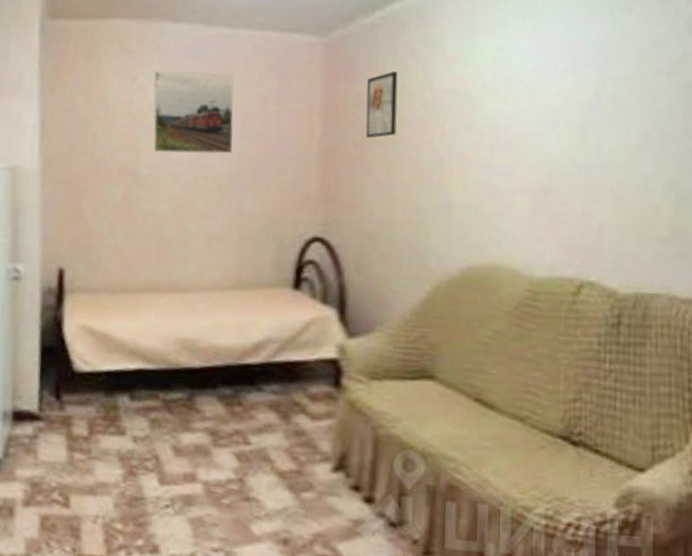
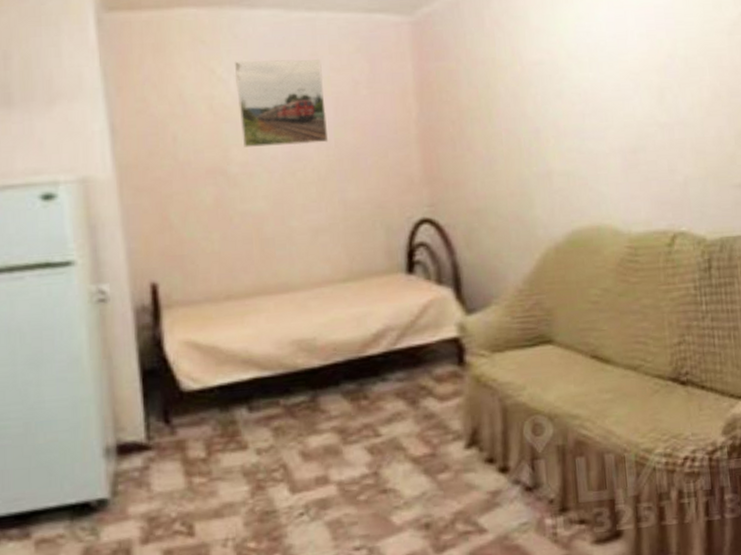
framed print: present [365,71,398,139] -> none [458,46,491,115]

